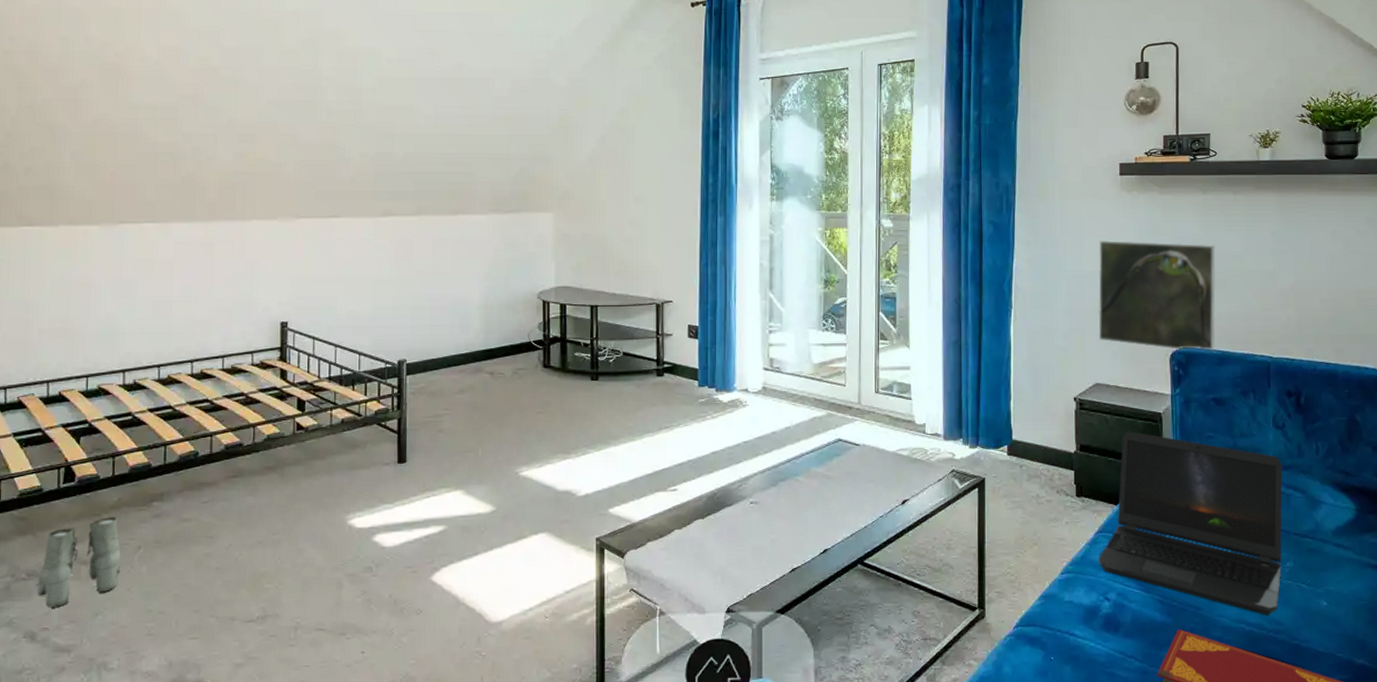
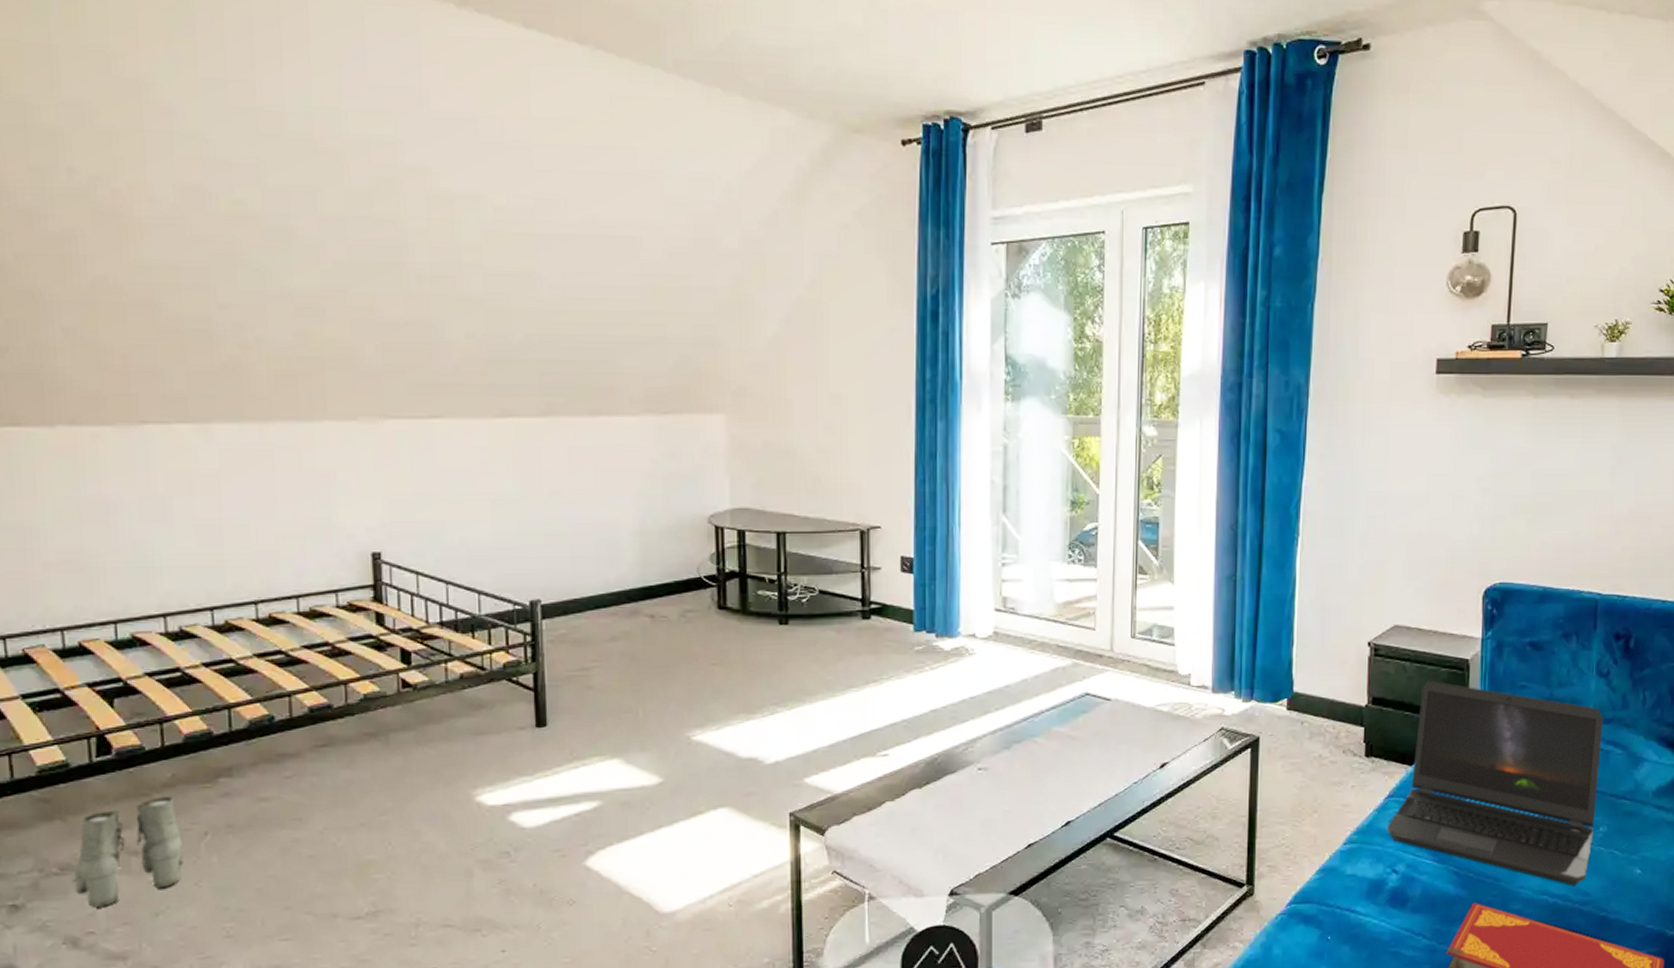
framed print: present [1098,241,1216,352] -> none [1400,454,1545,588]

